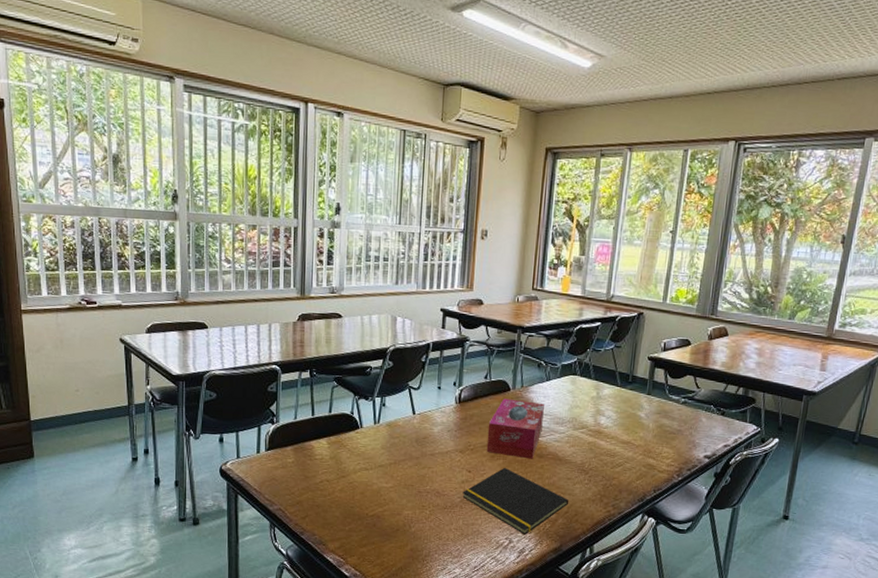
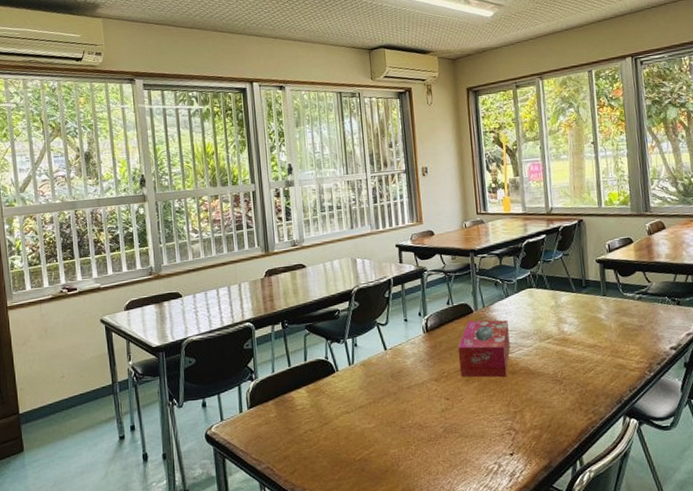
notepad: present [462,467,569,535] -> none [444,389,550,457]

